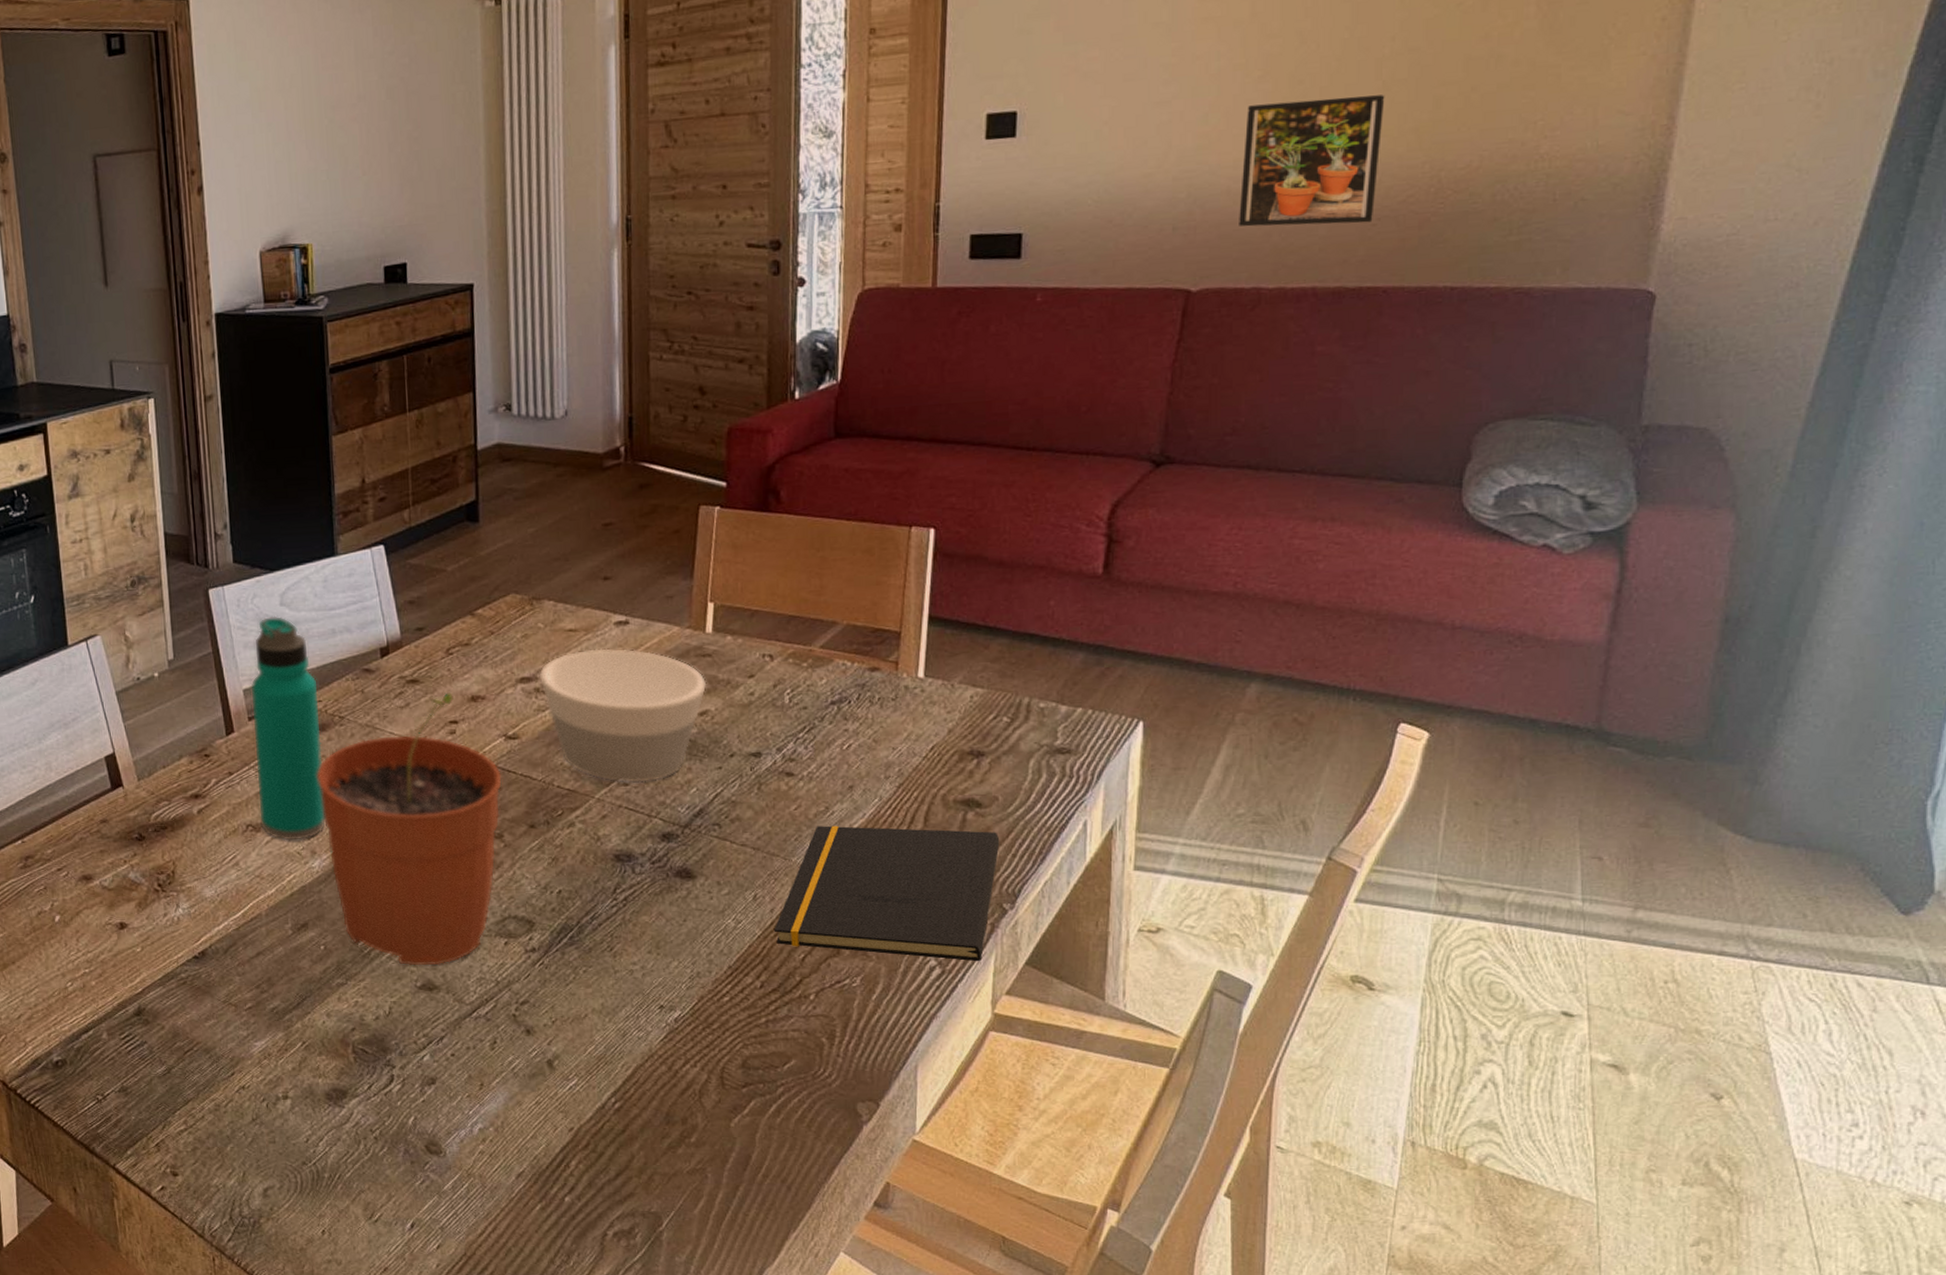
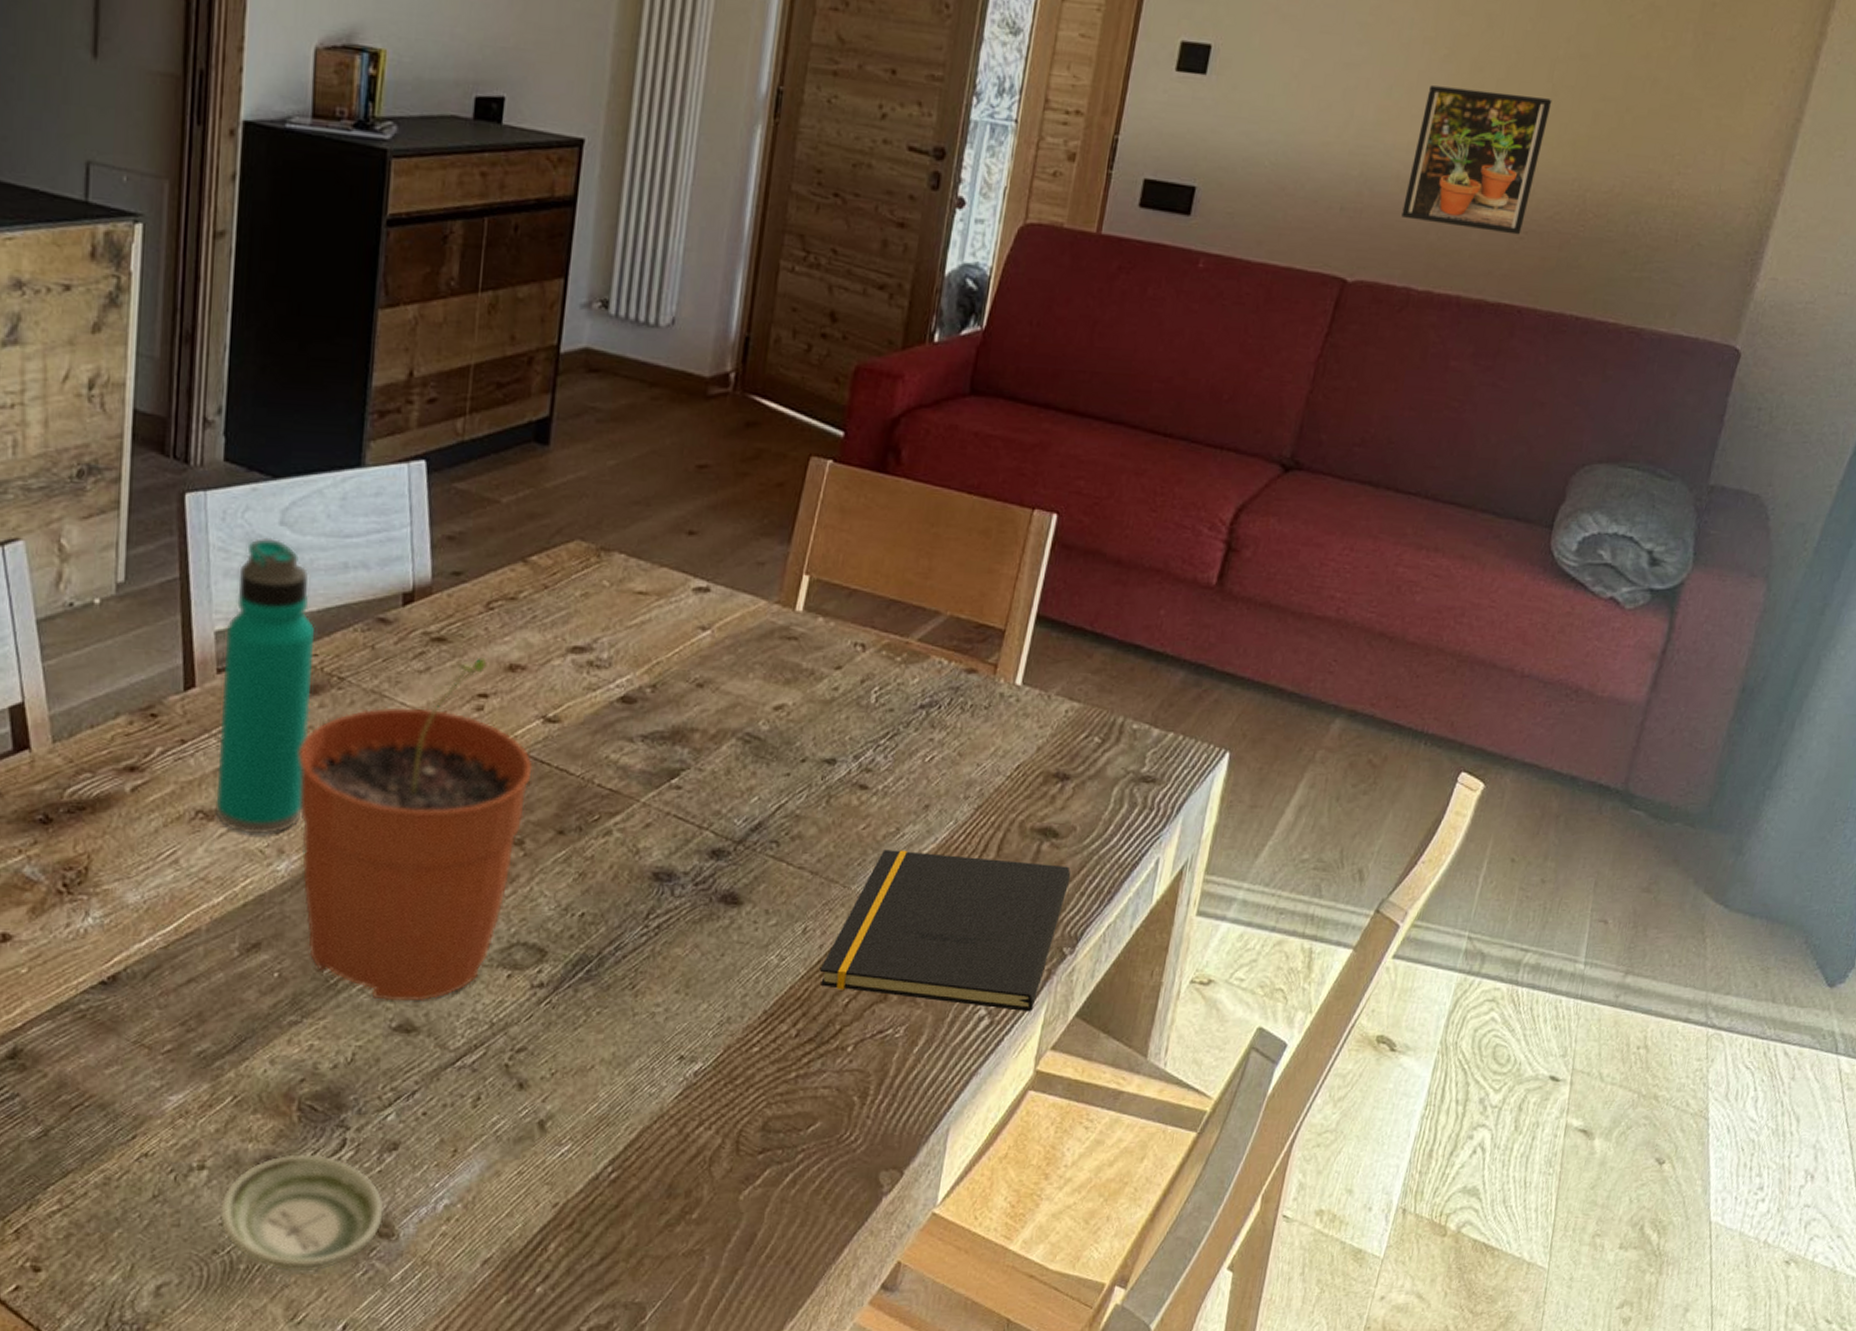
saucer: none [303,1087,431,1180] -> present [219,1154,384,1272]
bowl: present [539,648,707,783] -> none [594,618,788,786]

